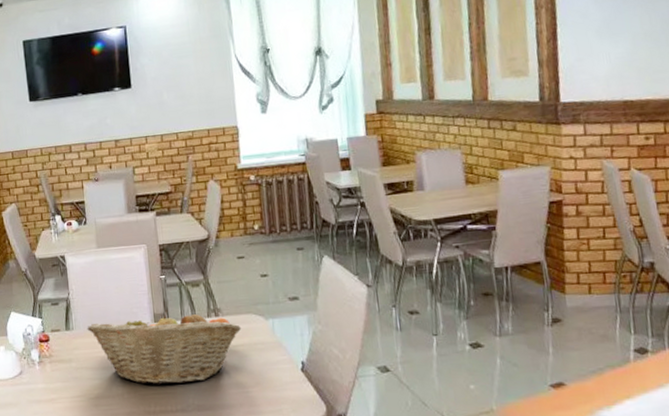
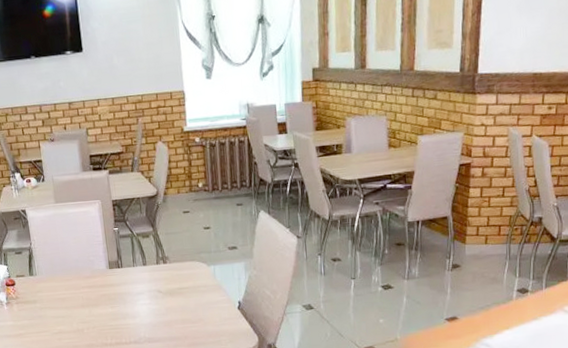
fruit basket: present [87,309,242,385] -> none [48,257,187,322]

